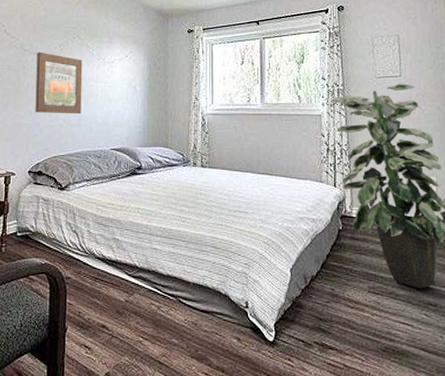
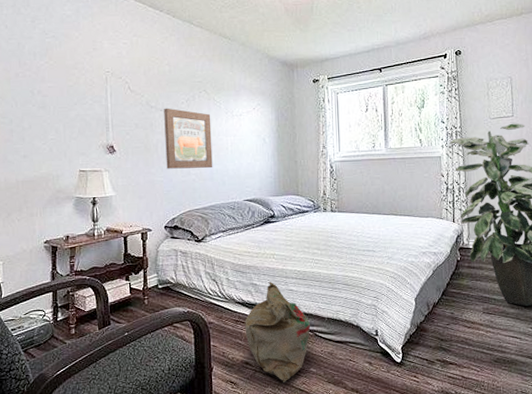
bag: none [103,238,175,353] -> present [245,282,311,383]

